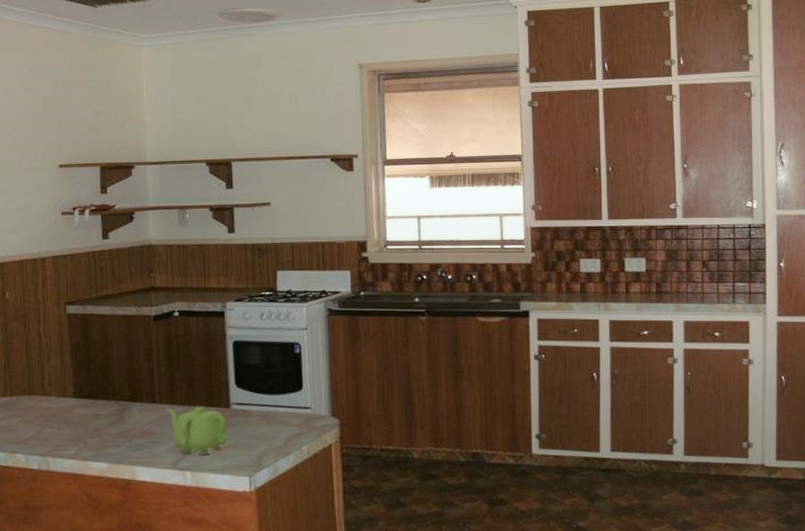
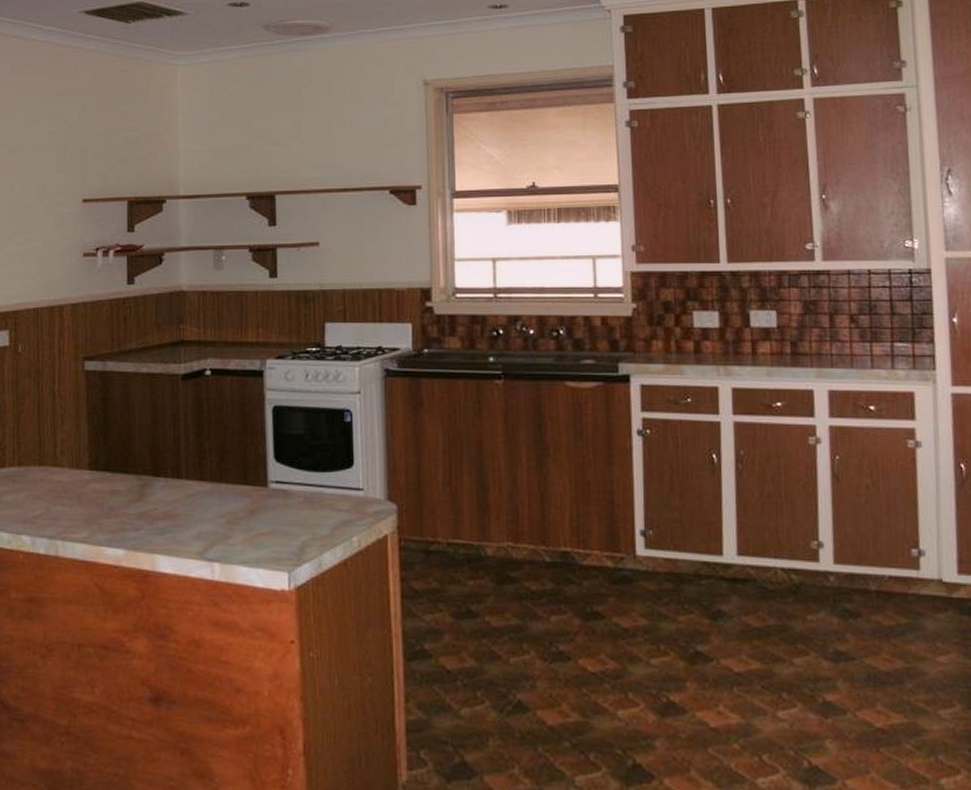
teapot: present [165,406,229,455] -> none [192,483,265,543]

